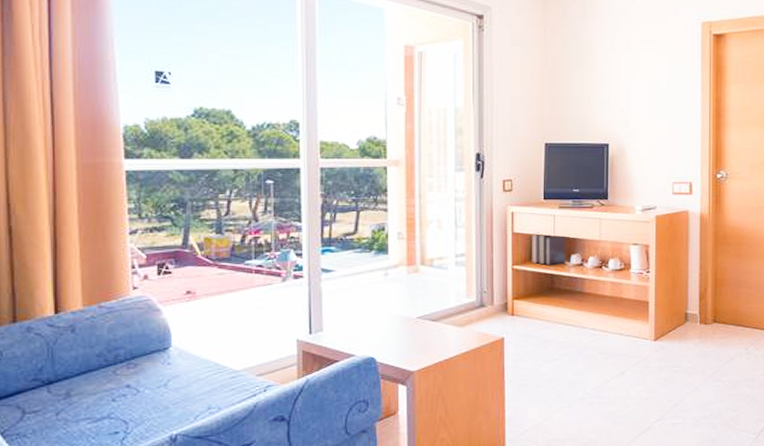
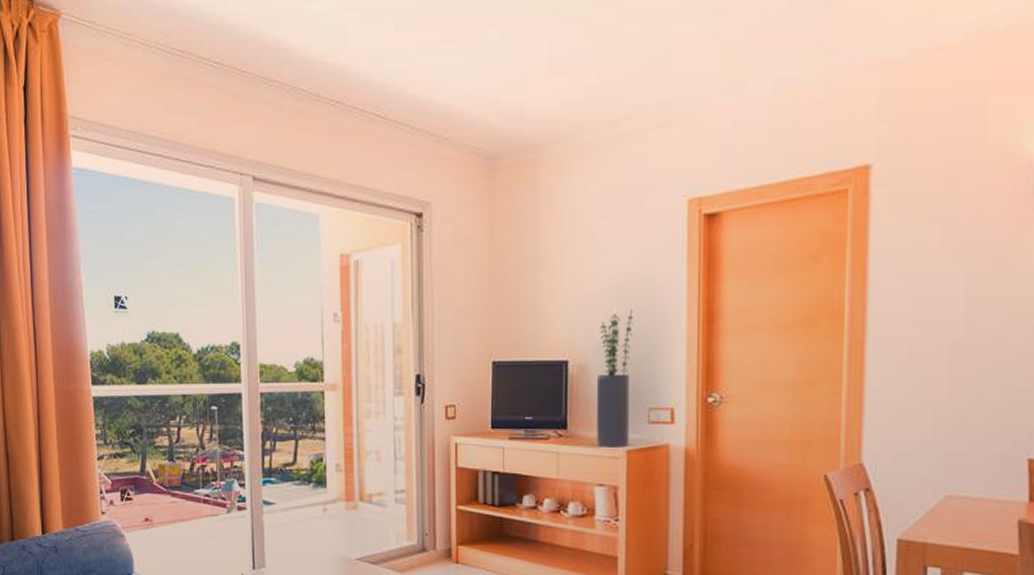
vase: none [632,104,661,214] -> present [597,309,633,448]

